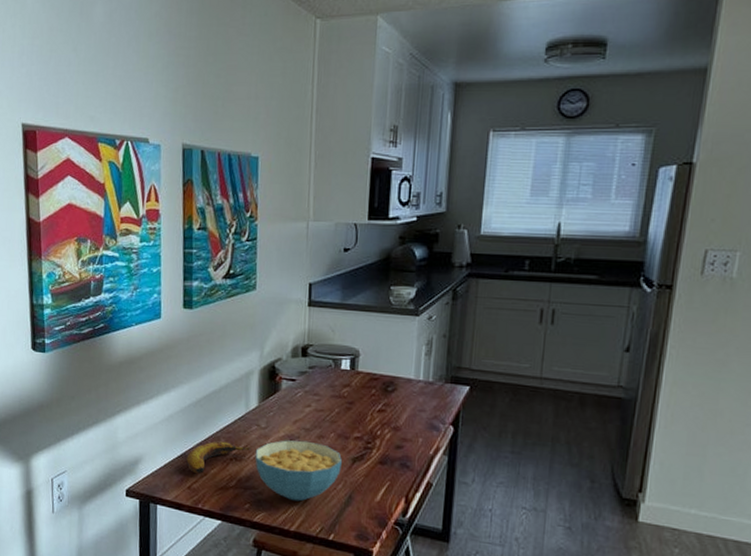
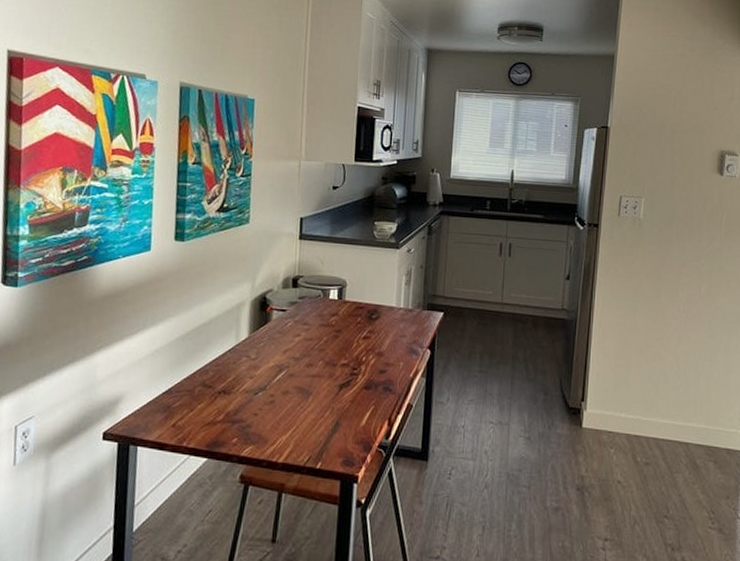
banana: present [186,441,251,474] -> none [172,374,241,410]
cereal bowl: present [255,440,342,502] -> none [244,370,329,432]

